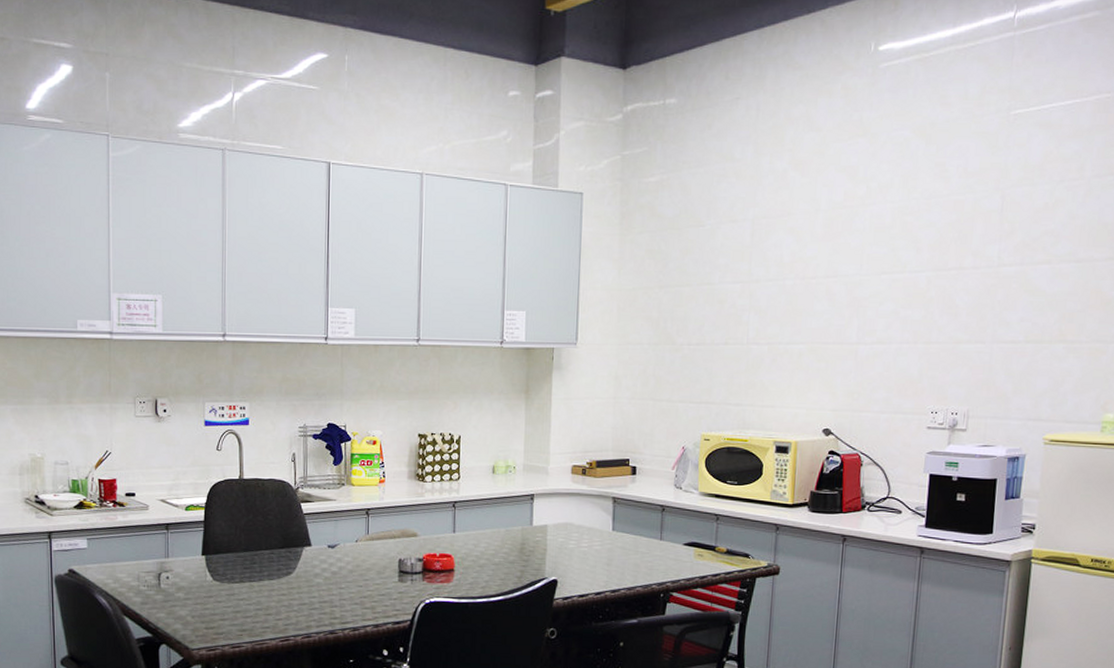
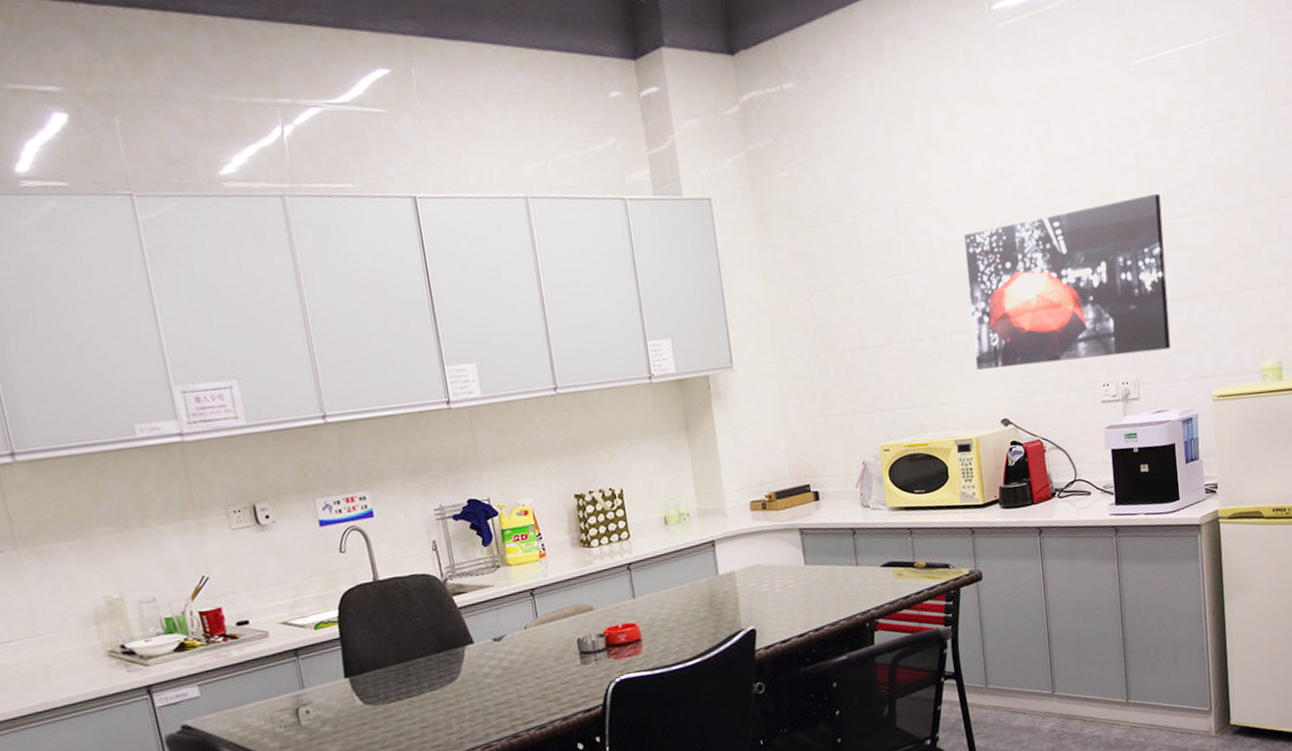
wall art: none [807,239,1021,388] -> present [964,194,1171,370]

